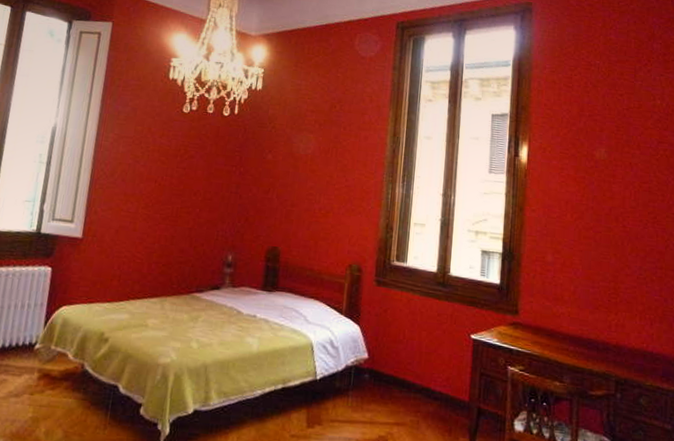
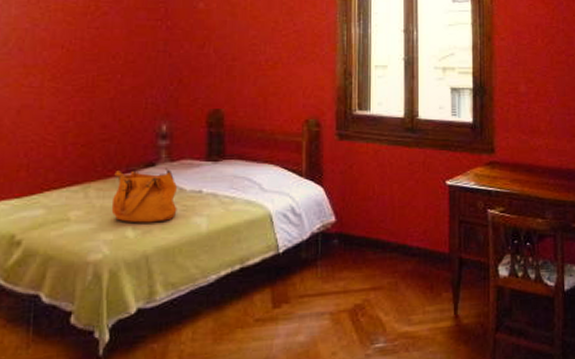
handbag: none [181,289,237,339] -> present [111,167,178,223]

